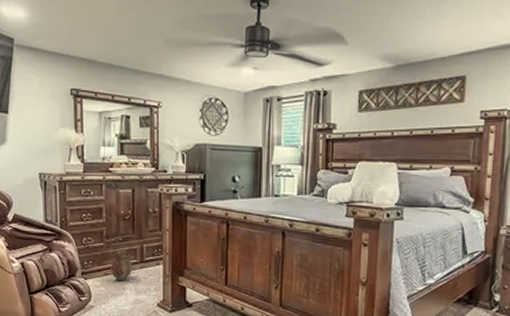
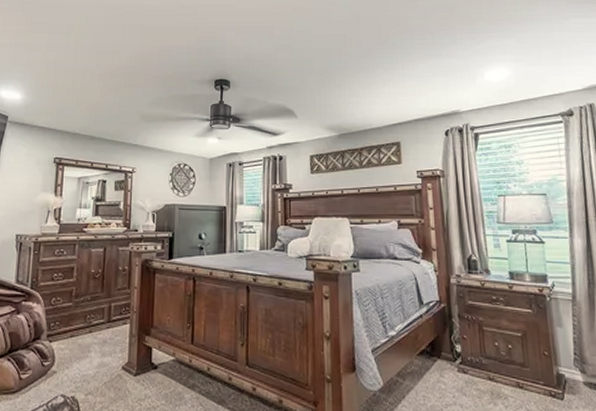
vase: present [111,251,133,282] -> none [77,310,99,343]

